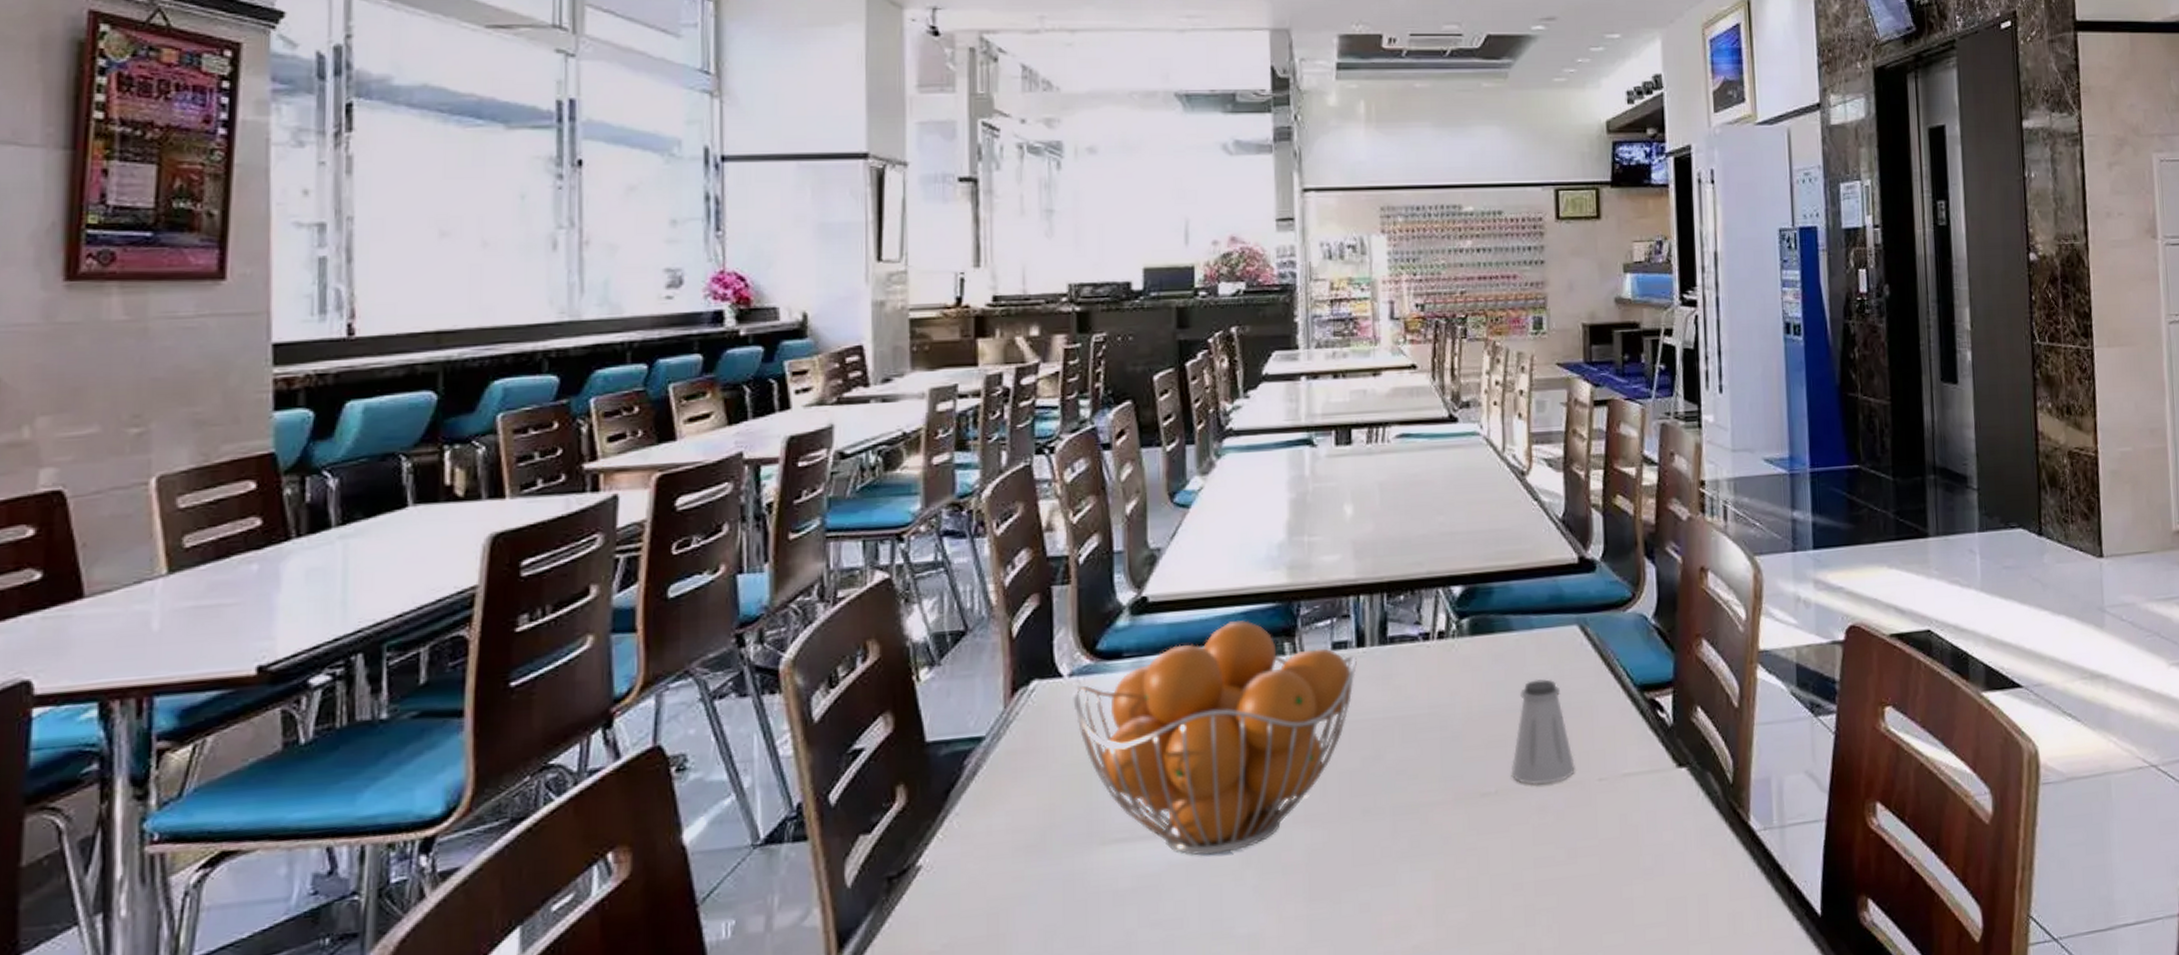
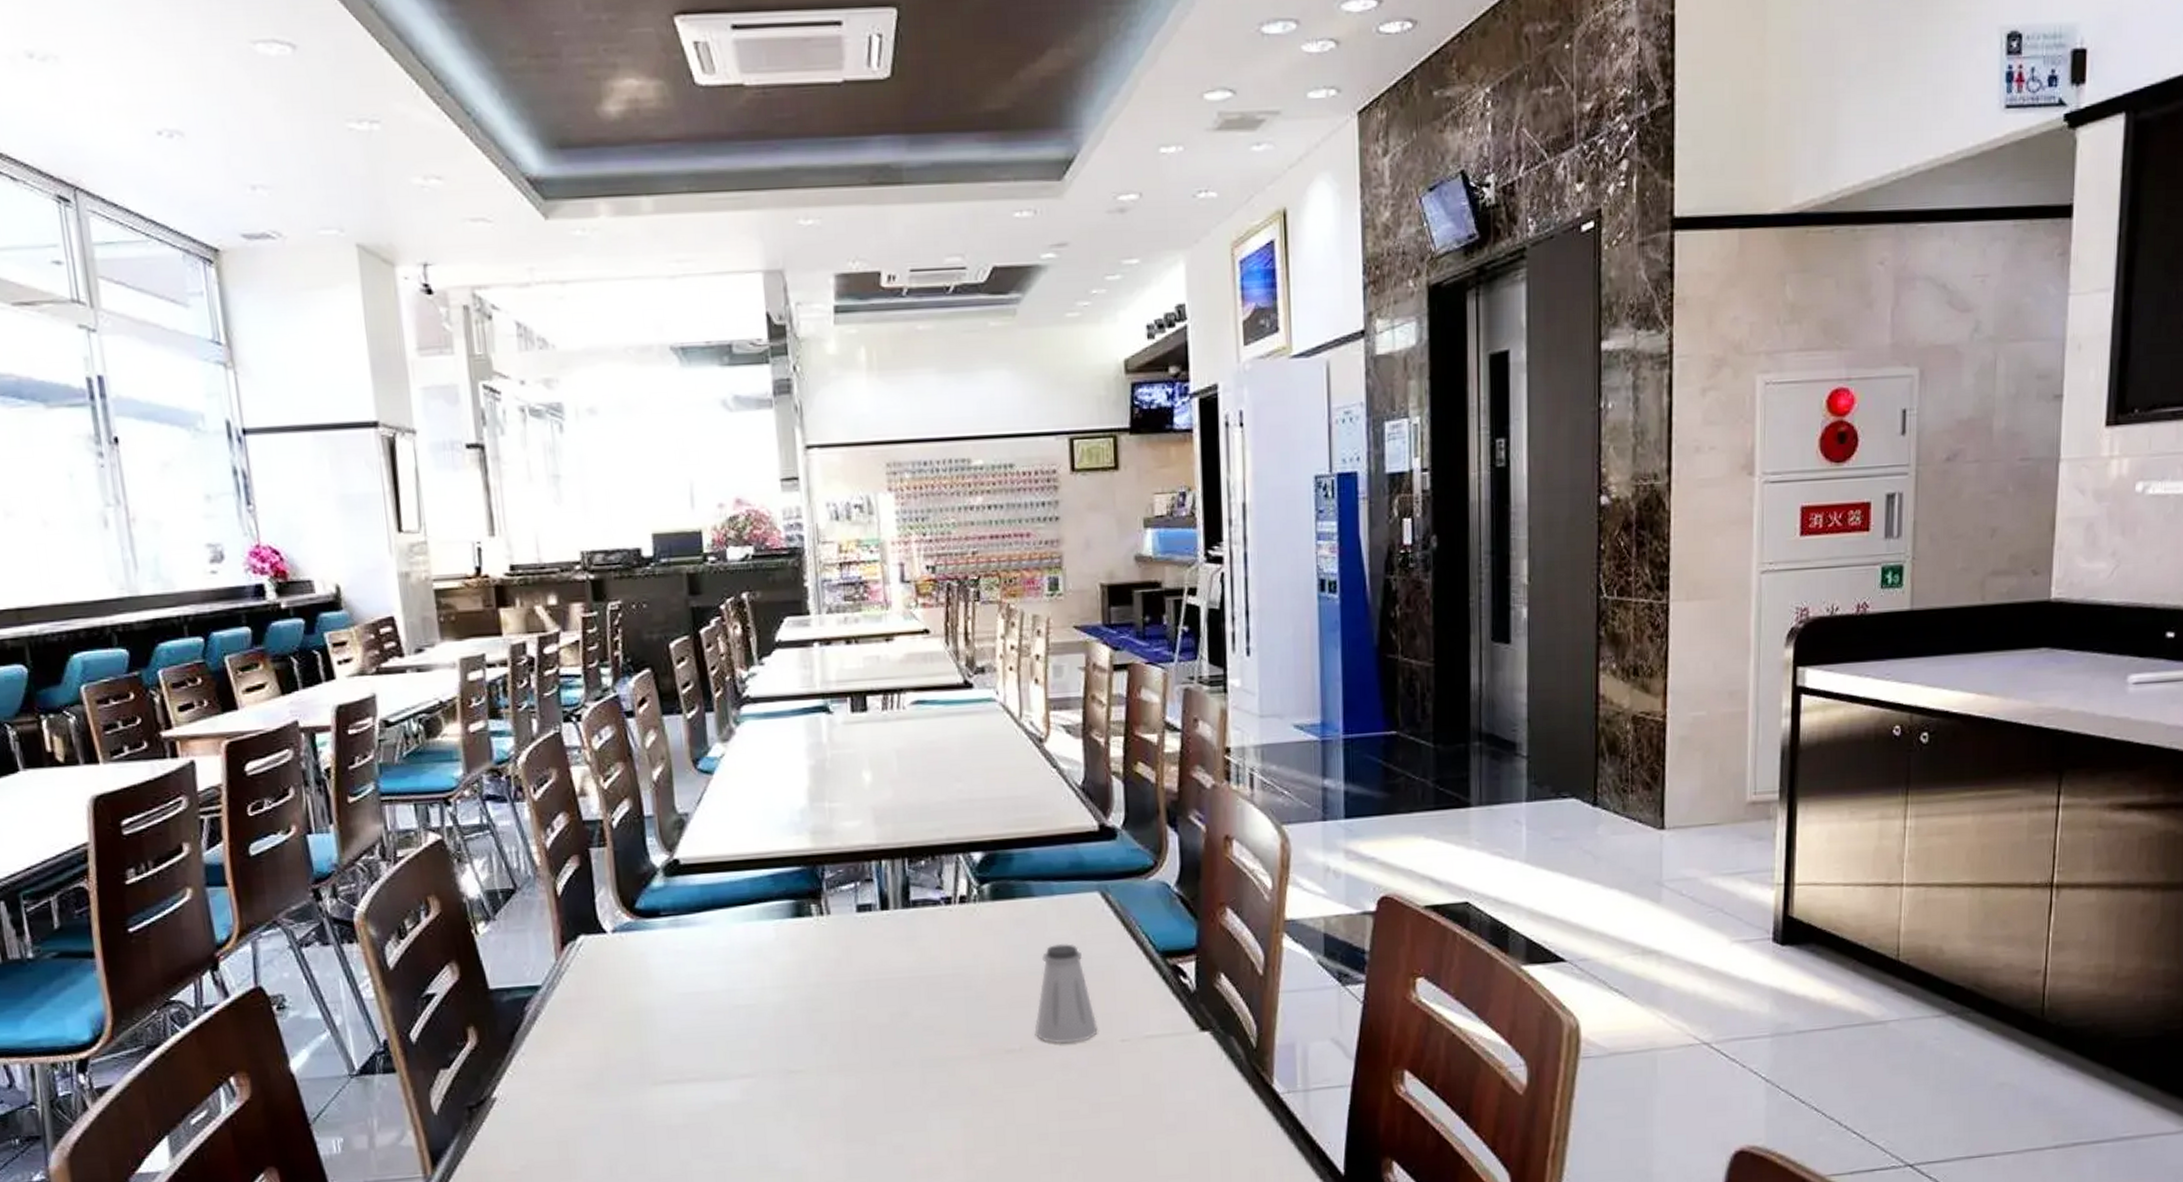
fruit basket: present [1071,620,1357,855] -> none [616,883,882,1097]

